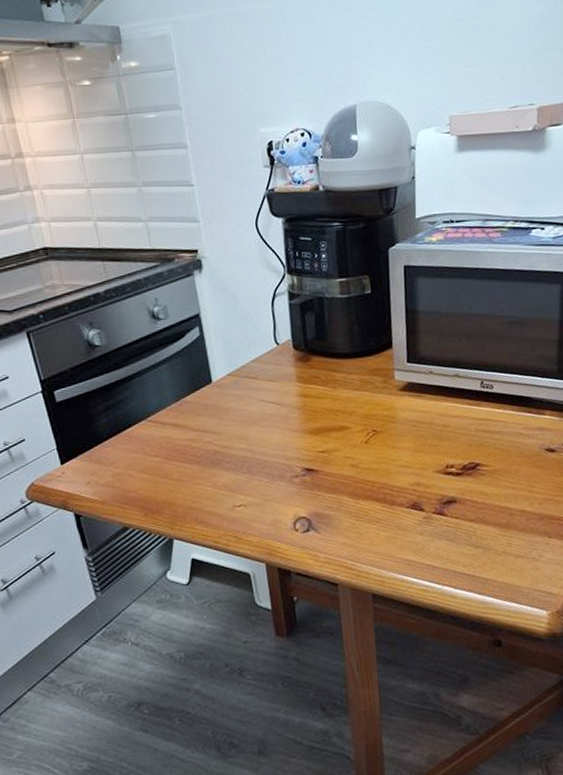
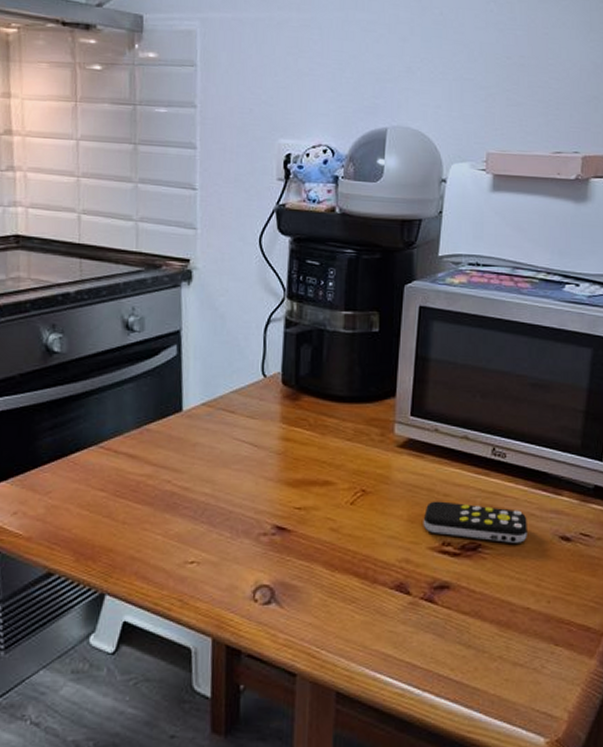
remote control: none [427,431,518,460] -> present [423,501,527,543]

